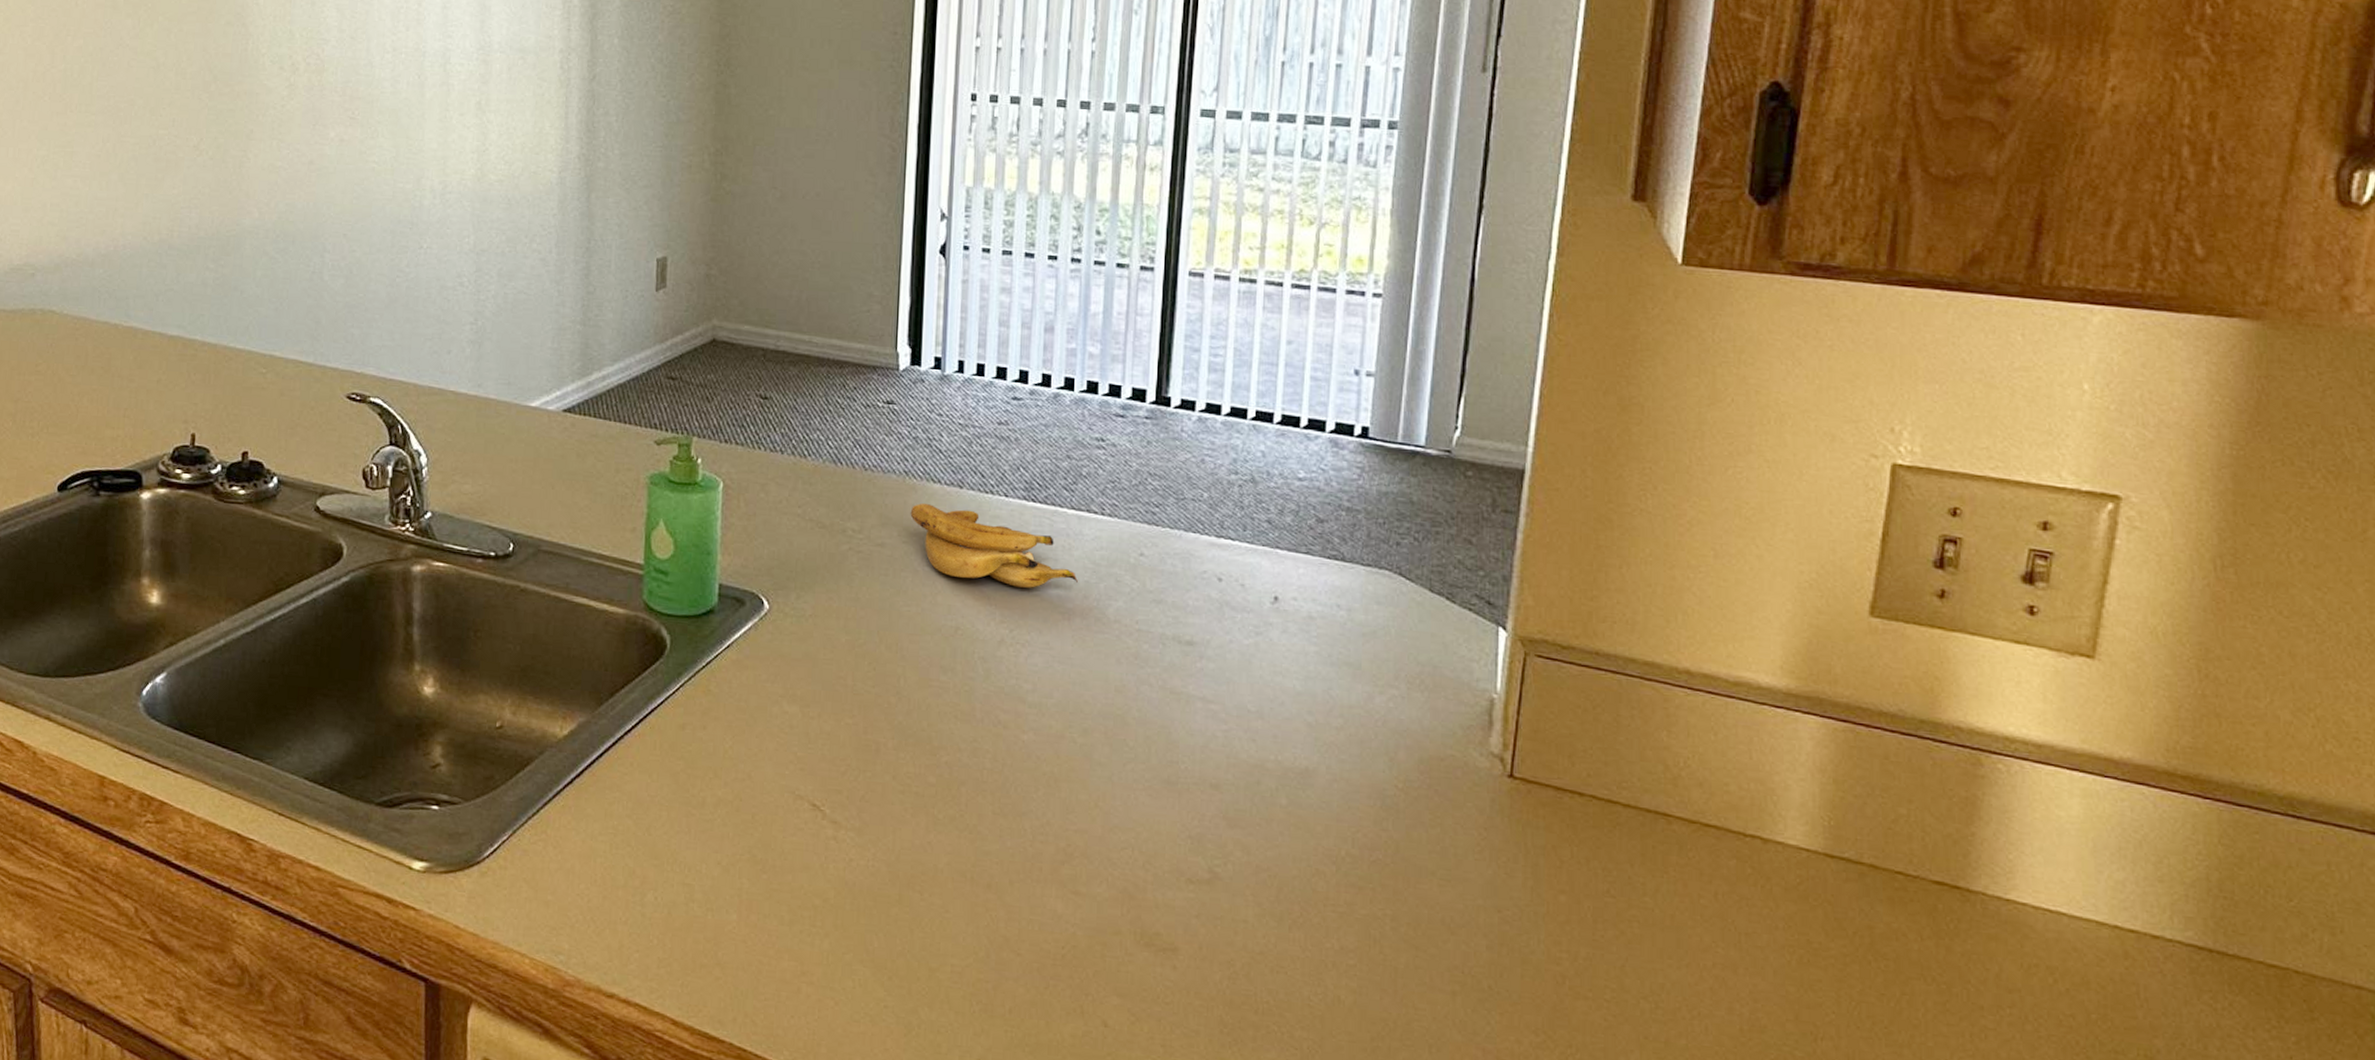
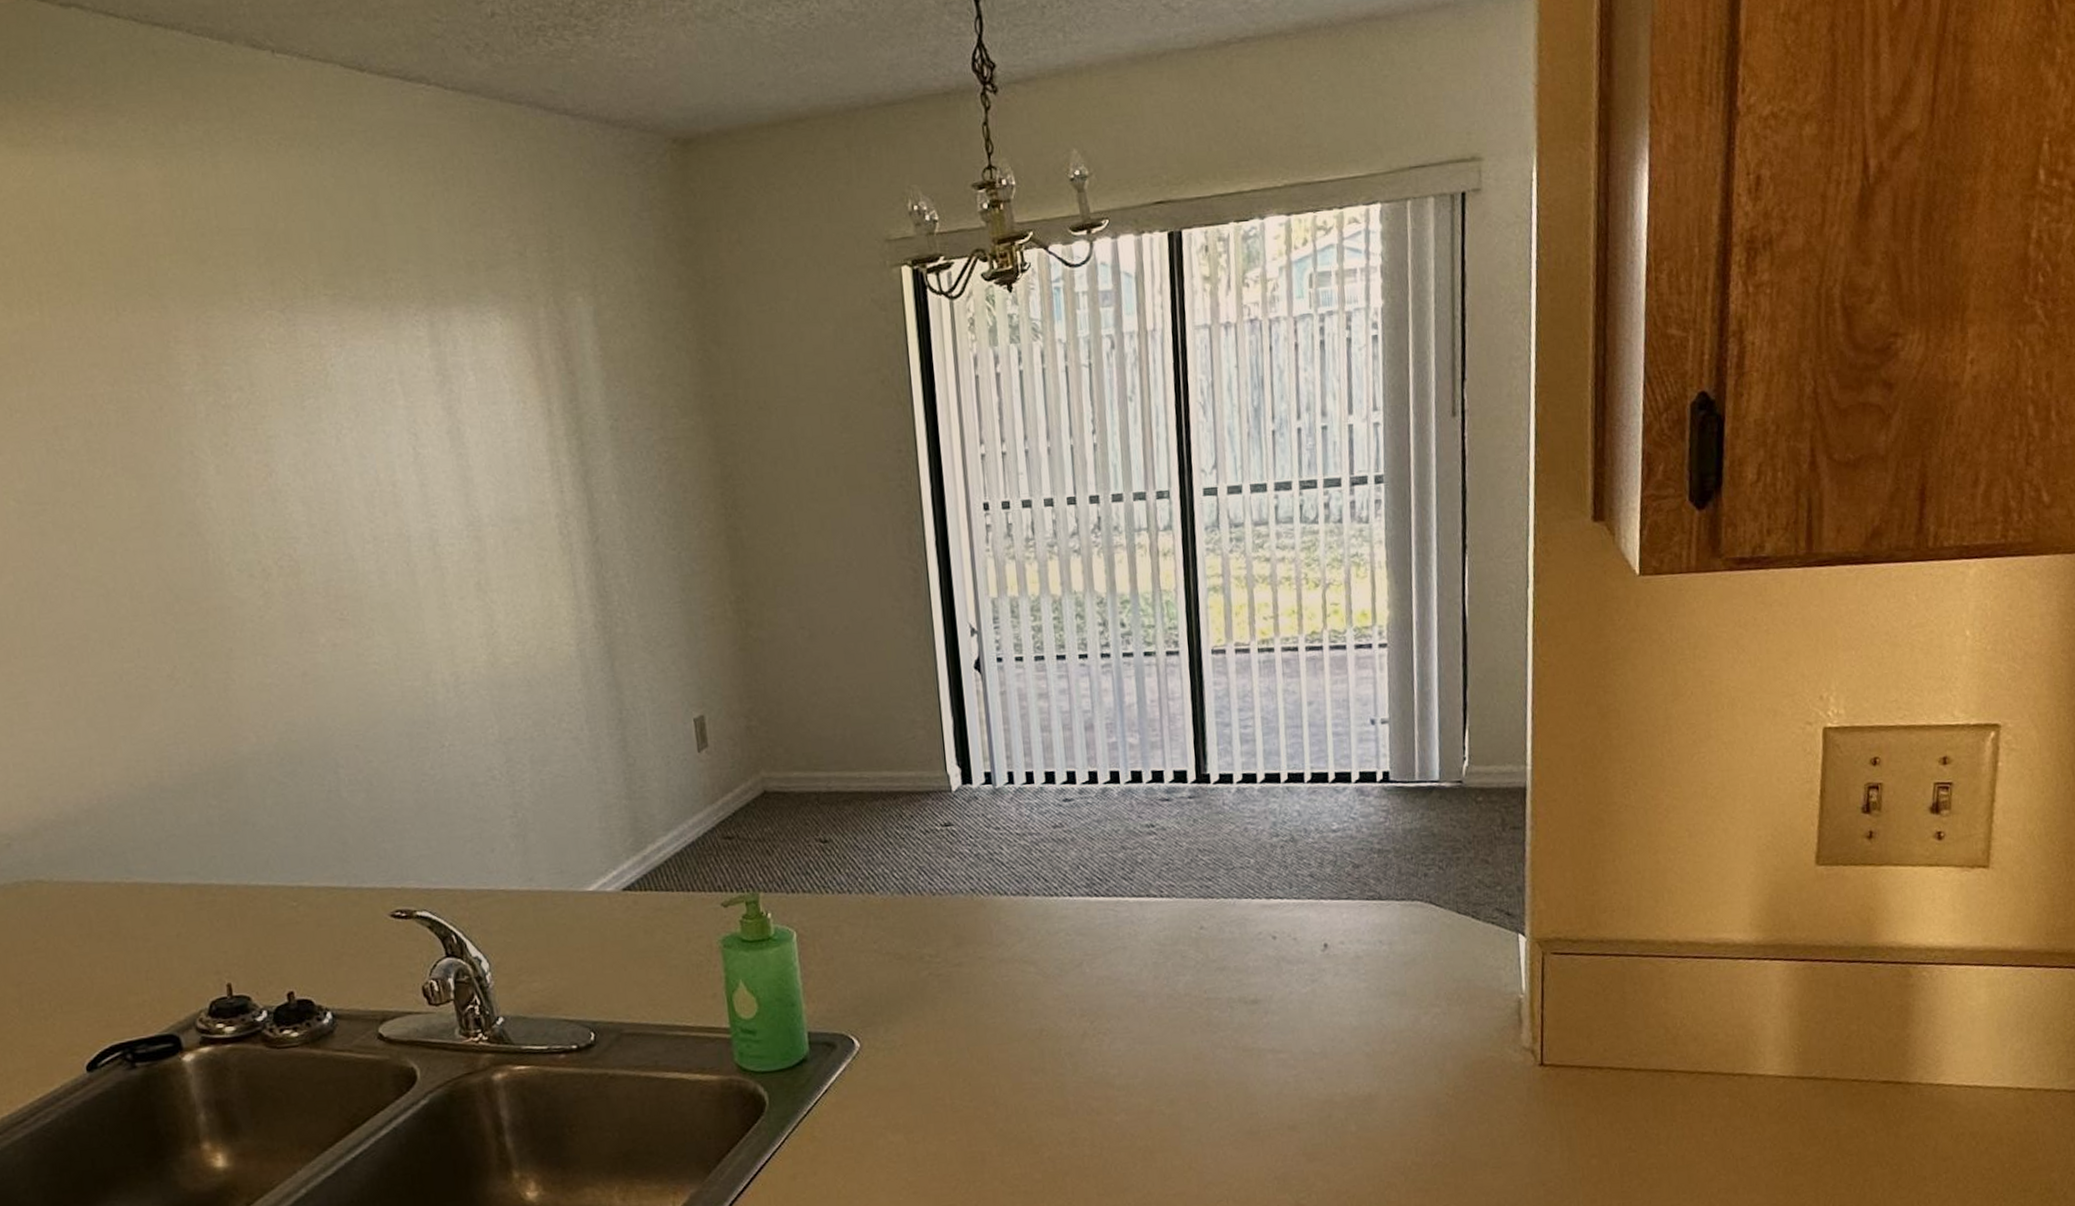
banana: present [910,503,1078,588] -> none [982,915,1147,982]

